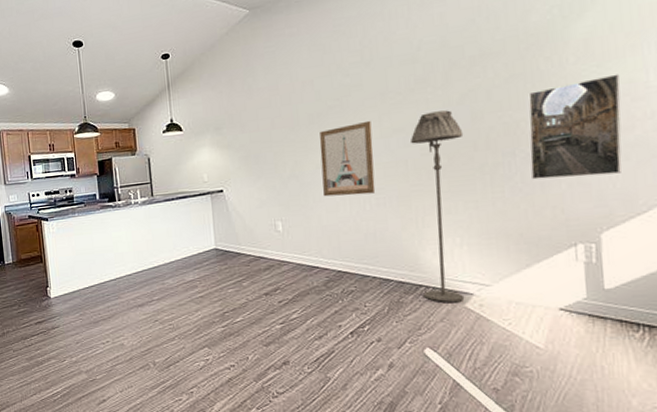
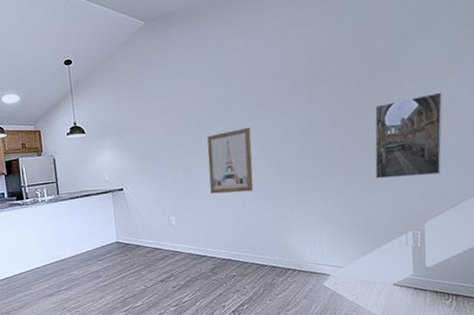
floor lamp: present [409,110,465,302] -> none [282,119,325,283]

